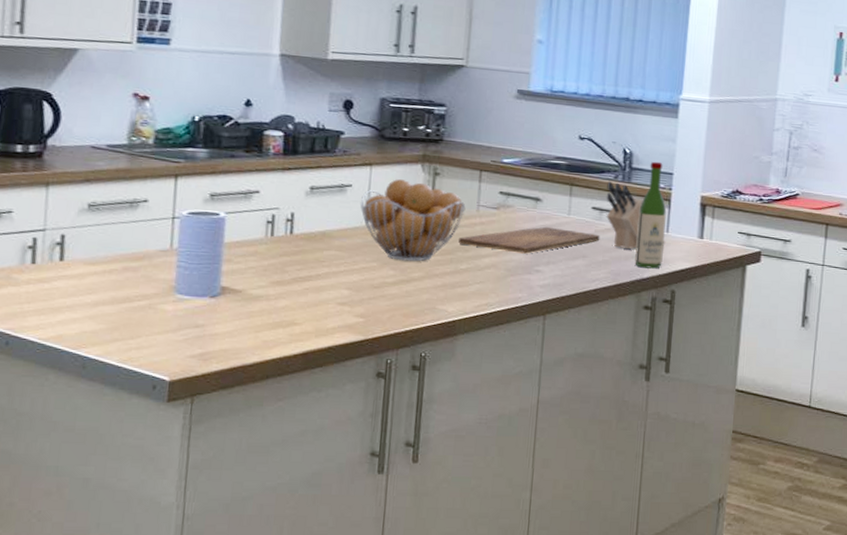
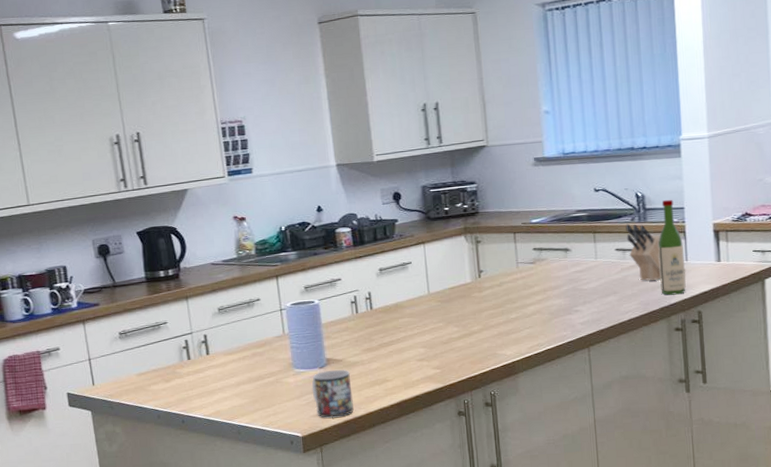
mug: none [194,301,250,362] -> present [311,369,354,418]
fruit basket: present [360,179,466,262] -> none [420,251,507,319]
cutting board: present [458,226,600,254] -> none [506,271,627,298]

